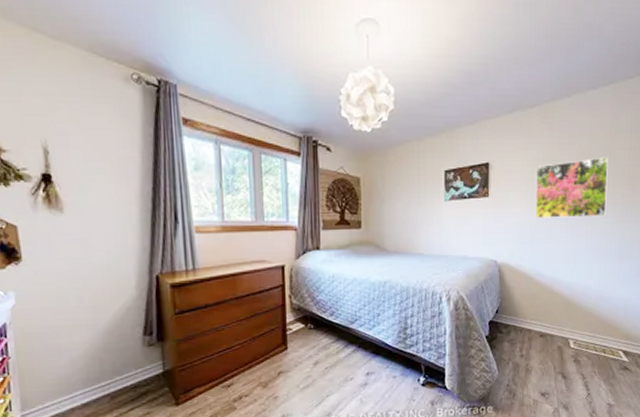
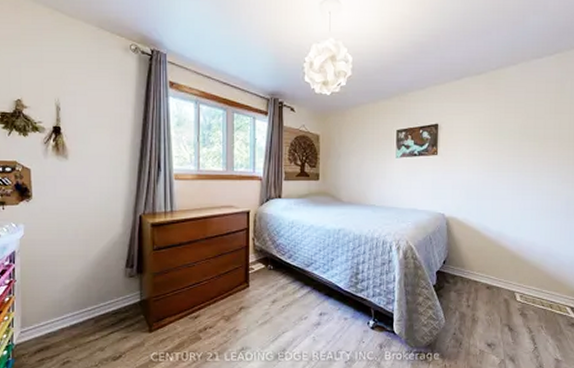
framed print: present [535,157,609,218] -> none [482,121,554,177]

